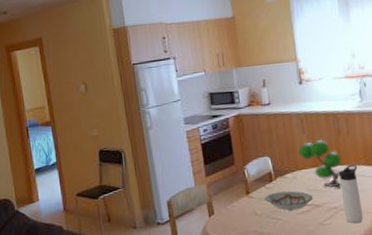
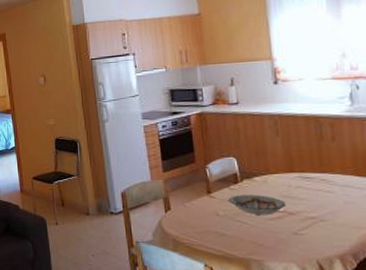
plant: present [298,140,342,188] -> none [270,144,324,197]
thermos bottle: present [339,164,364,223] -> none [320,173,350,236]

